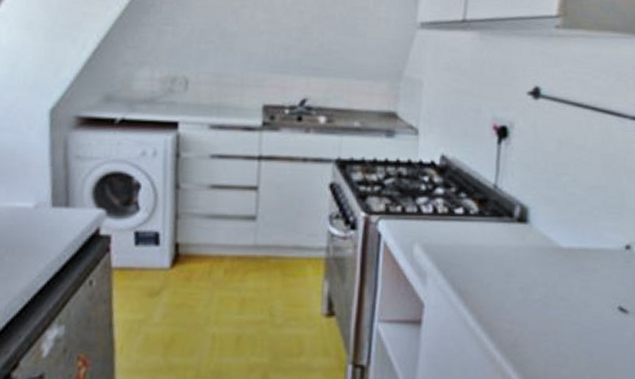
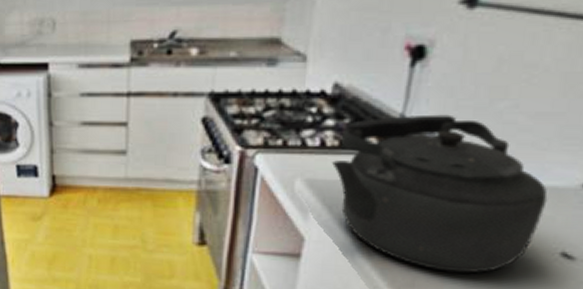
kettle: none [442,185,604,331] -> present [331,114,548,274]

